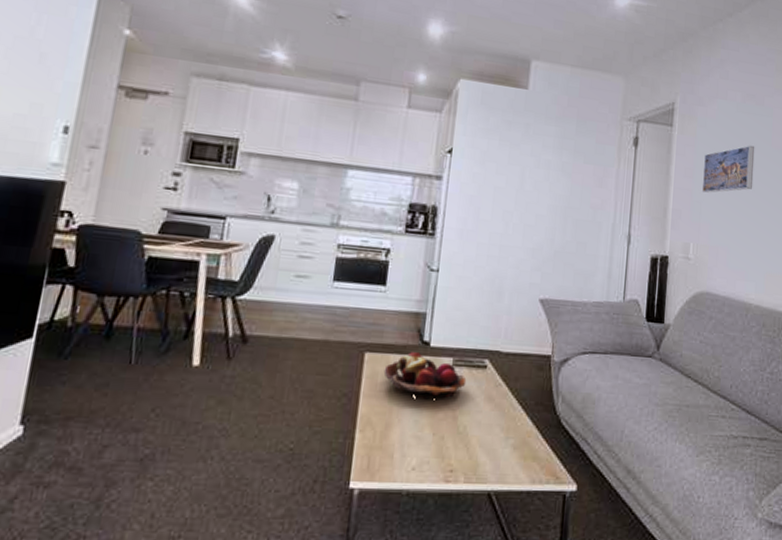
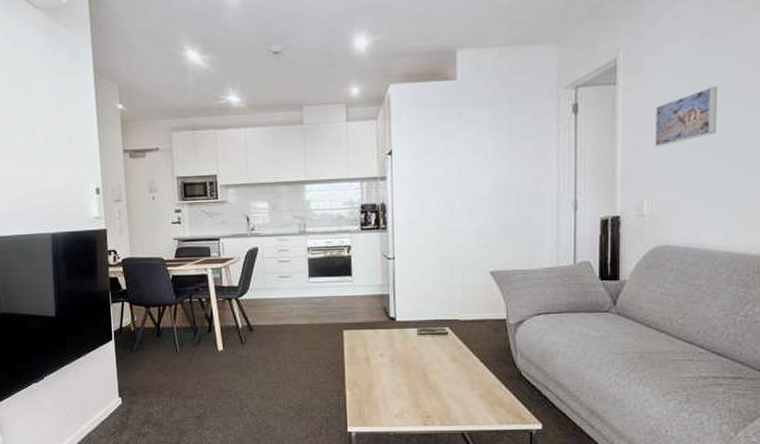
fruit basket: present [383,352,467,400] -> none [361,327,432,363]

